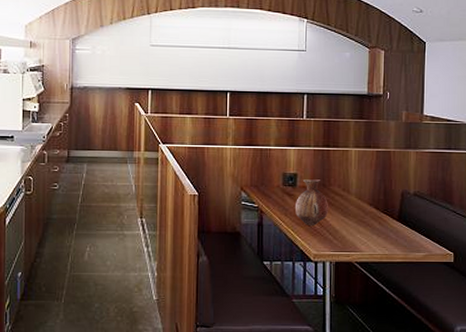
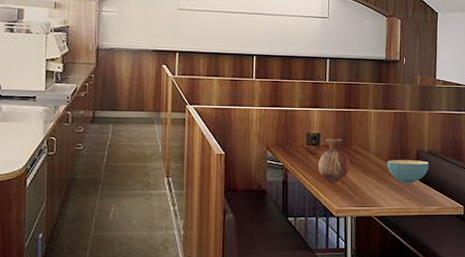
cereal bowl: none [369,202,416,228] -> present [387,160,430,184]

